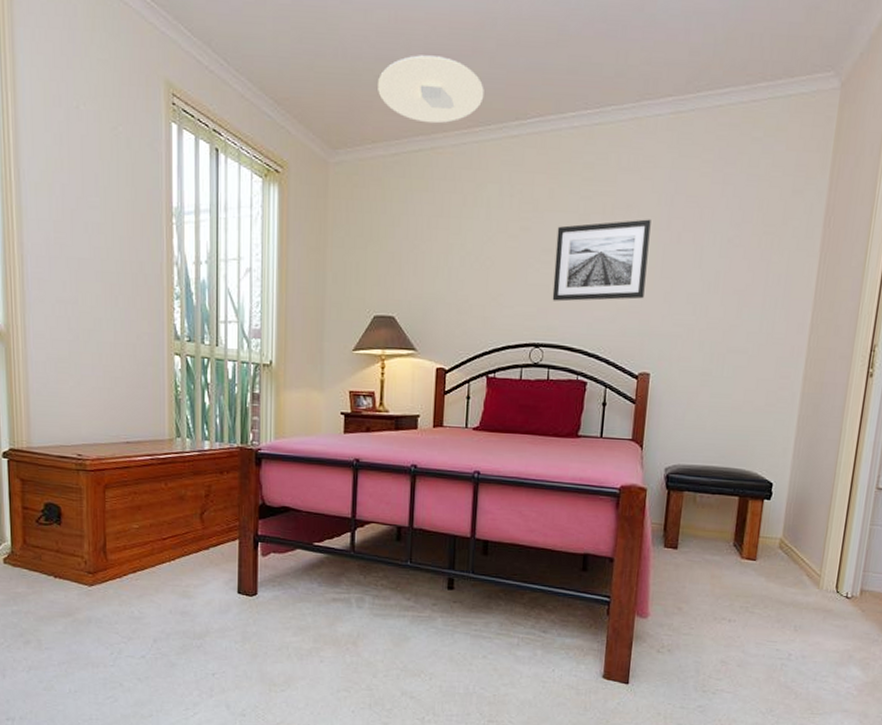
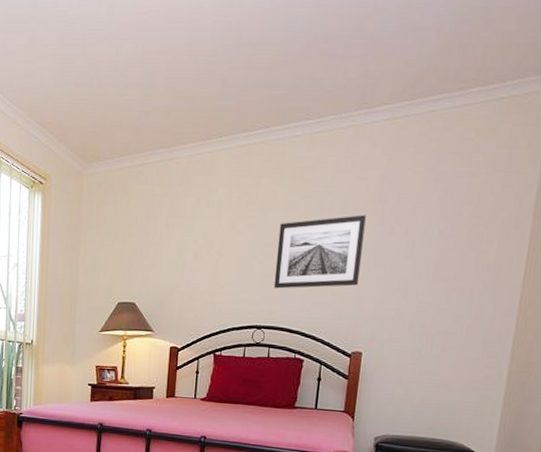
ceiling light: present [378,55,484,124] -> none [126,80,217,138]

